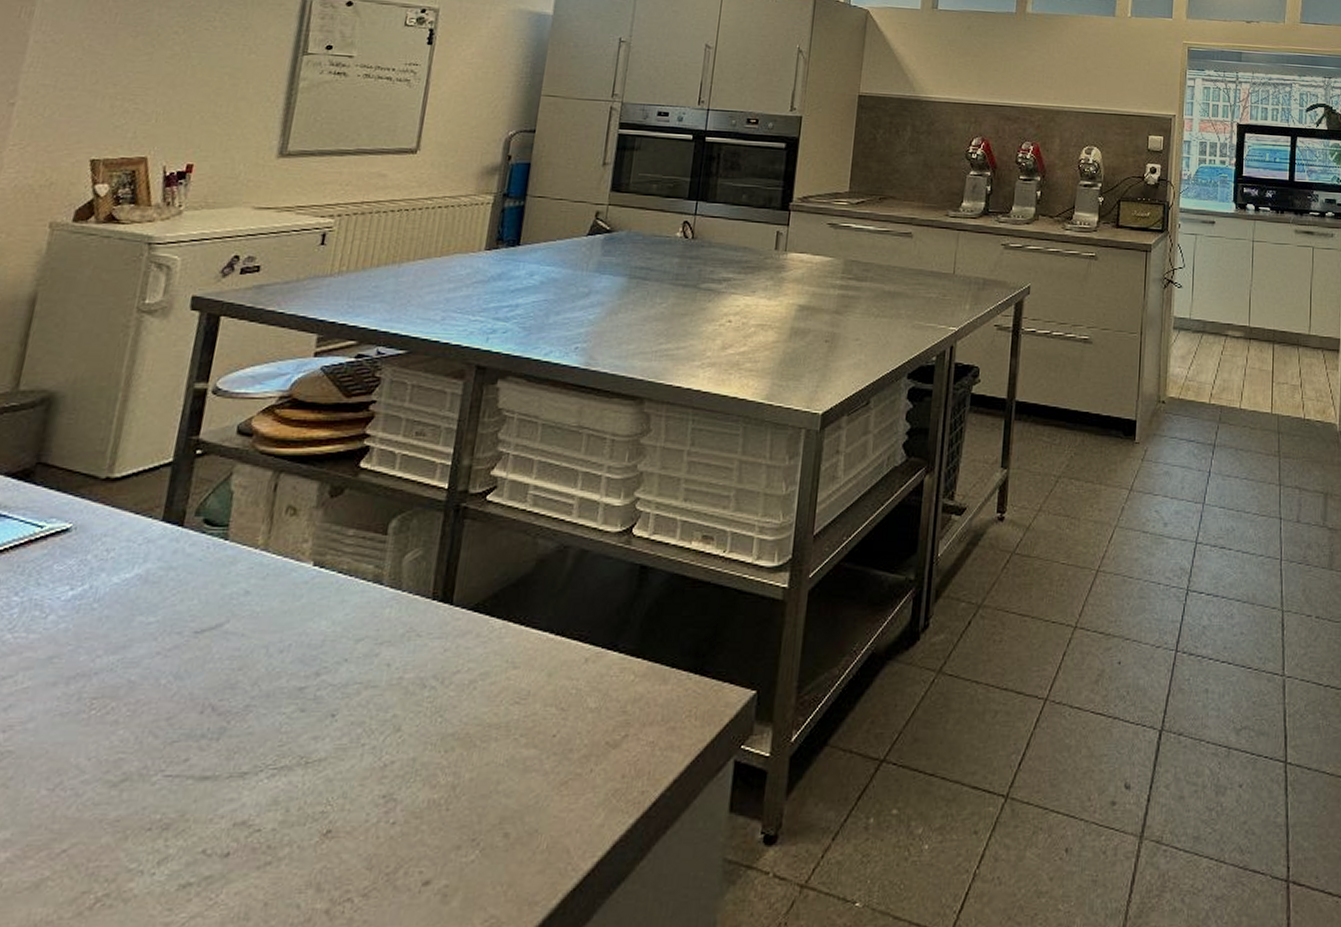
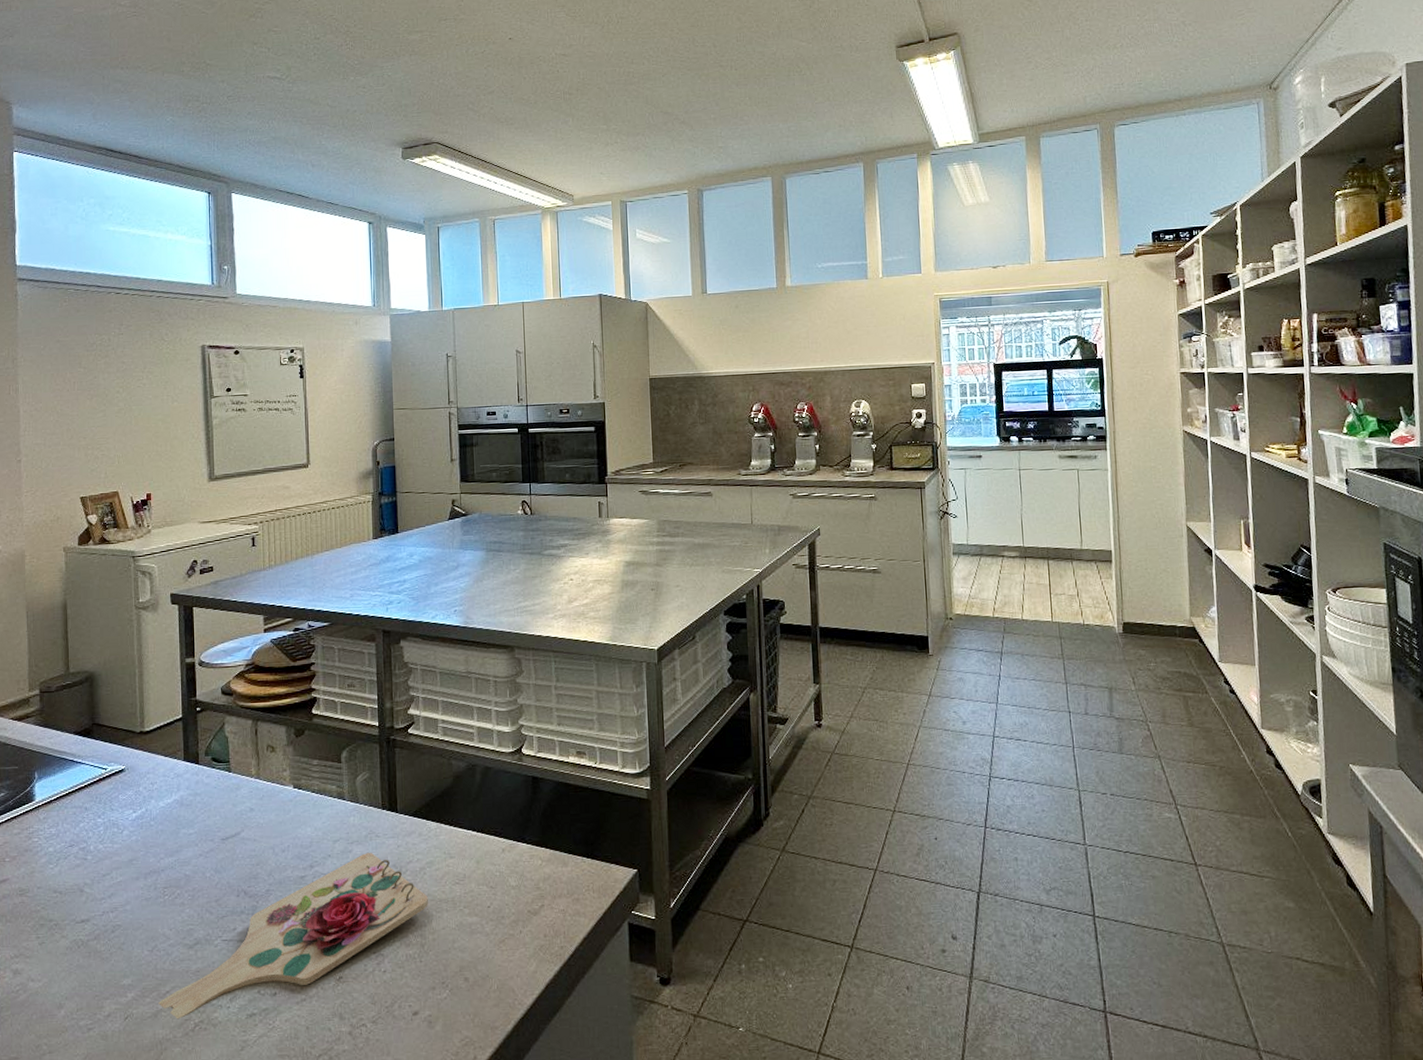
cutting board: none [45,656,473,892] -> present [158,852,428,1019]

